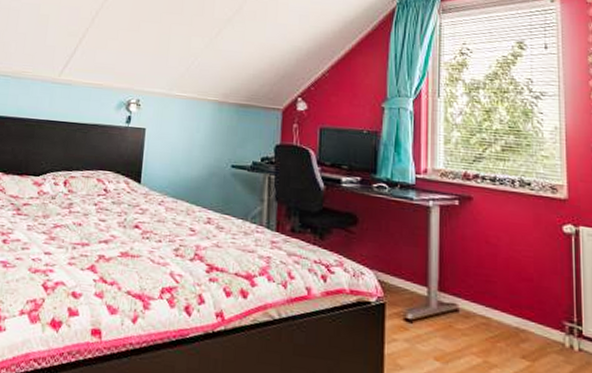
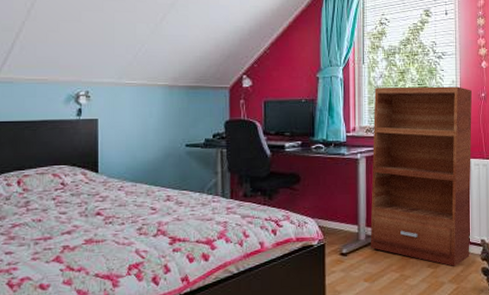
bookshelf: none [443,126,583,364] -> present [370,86,472,266]

